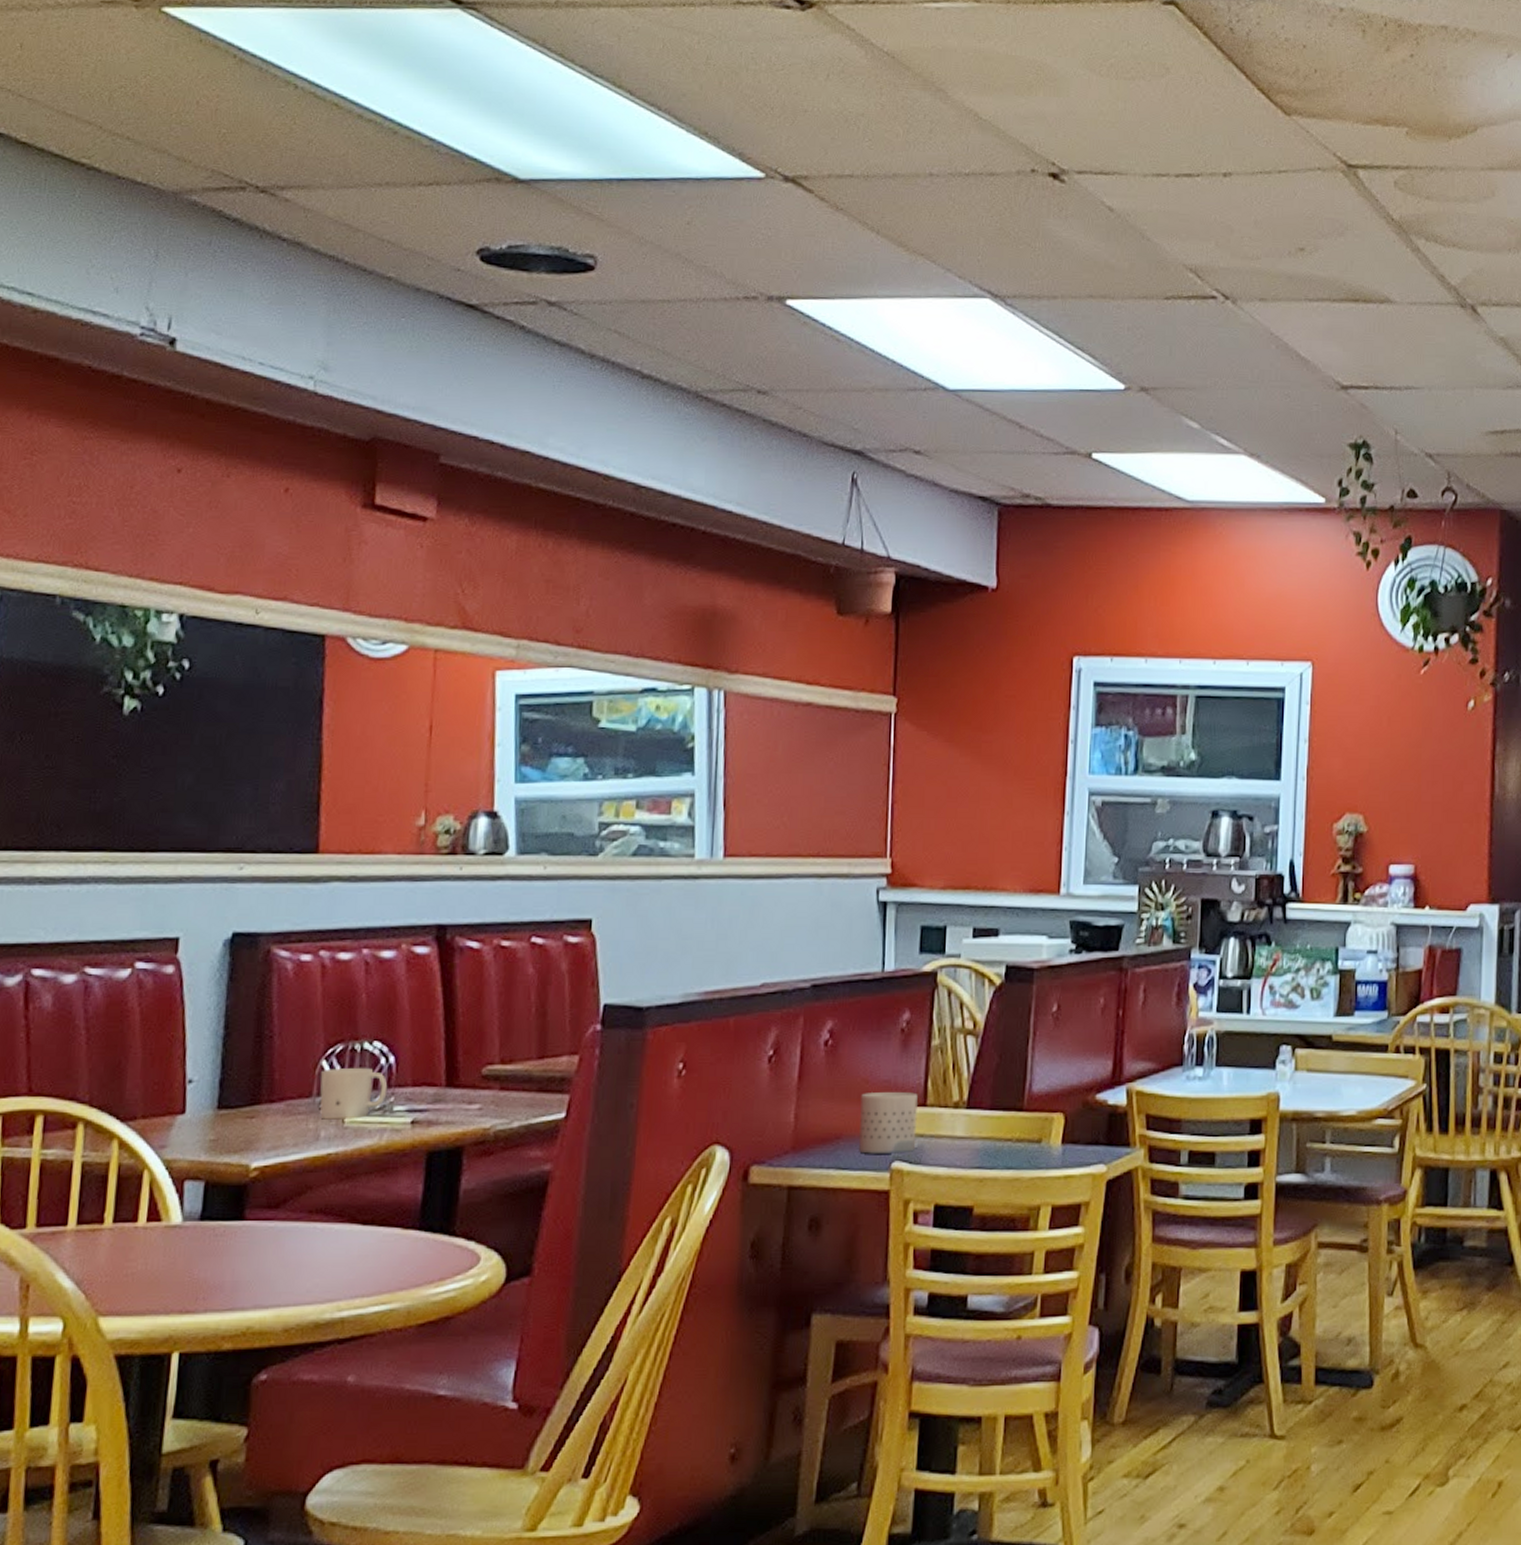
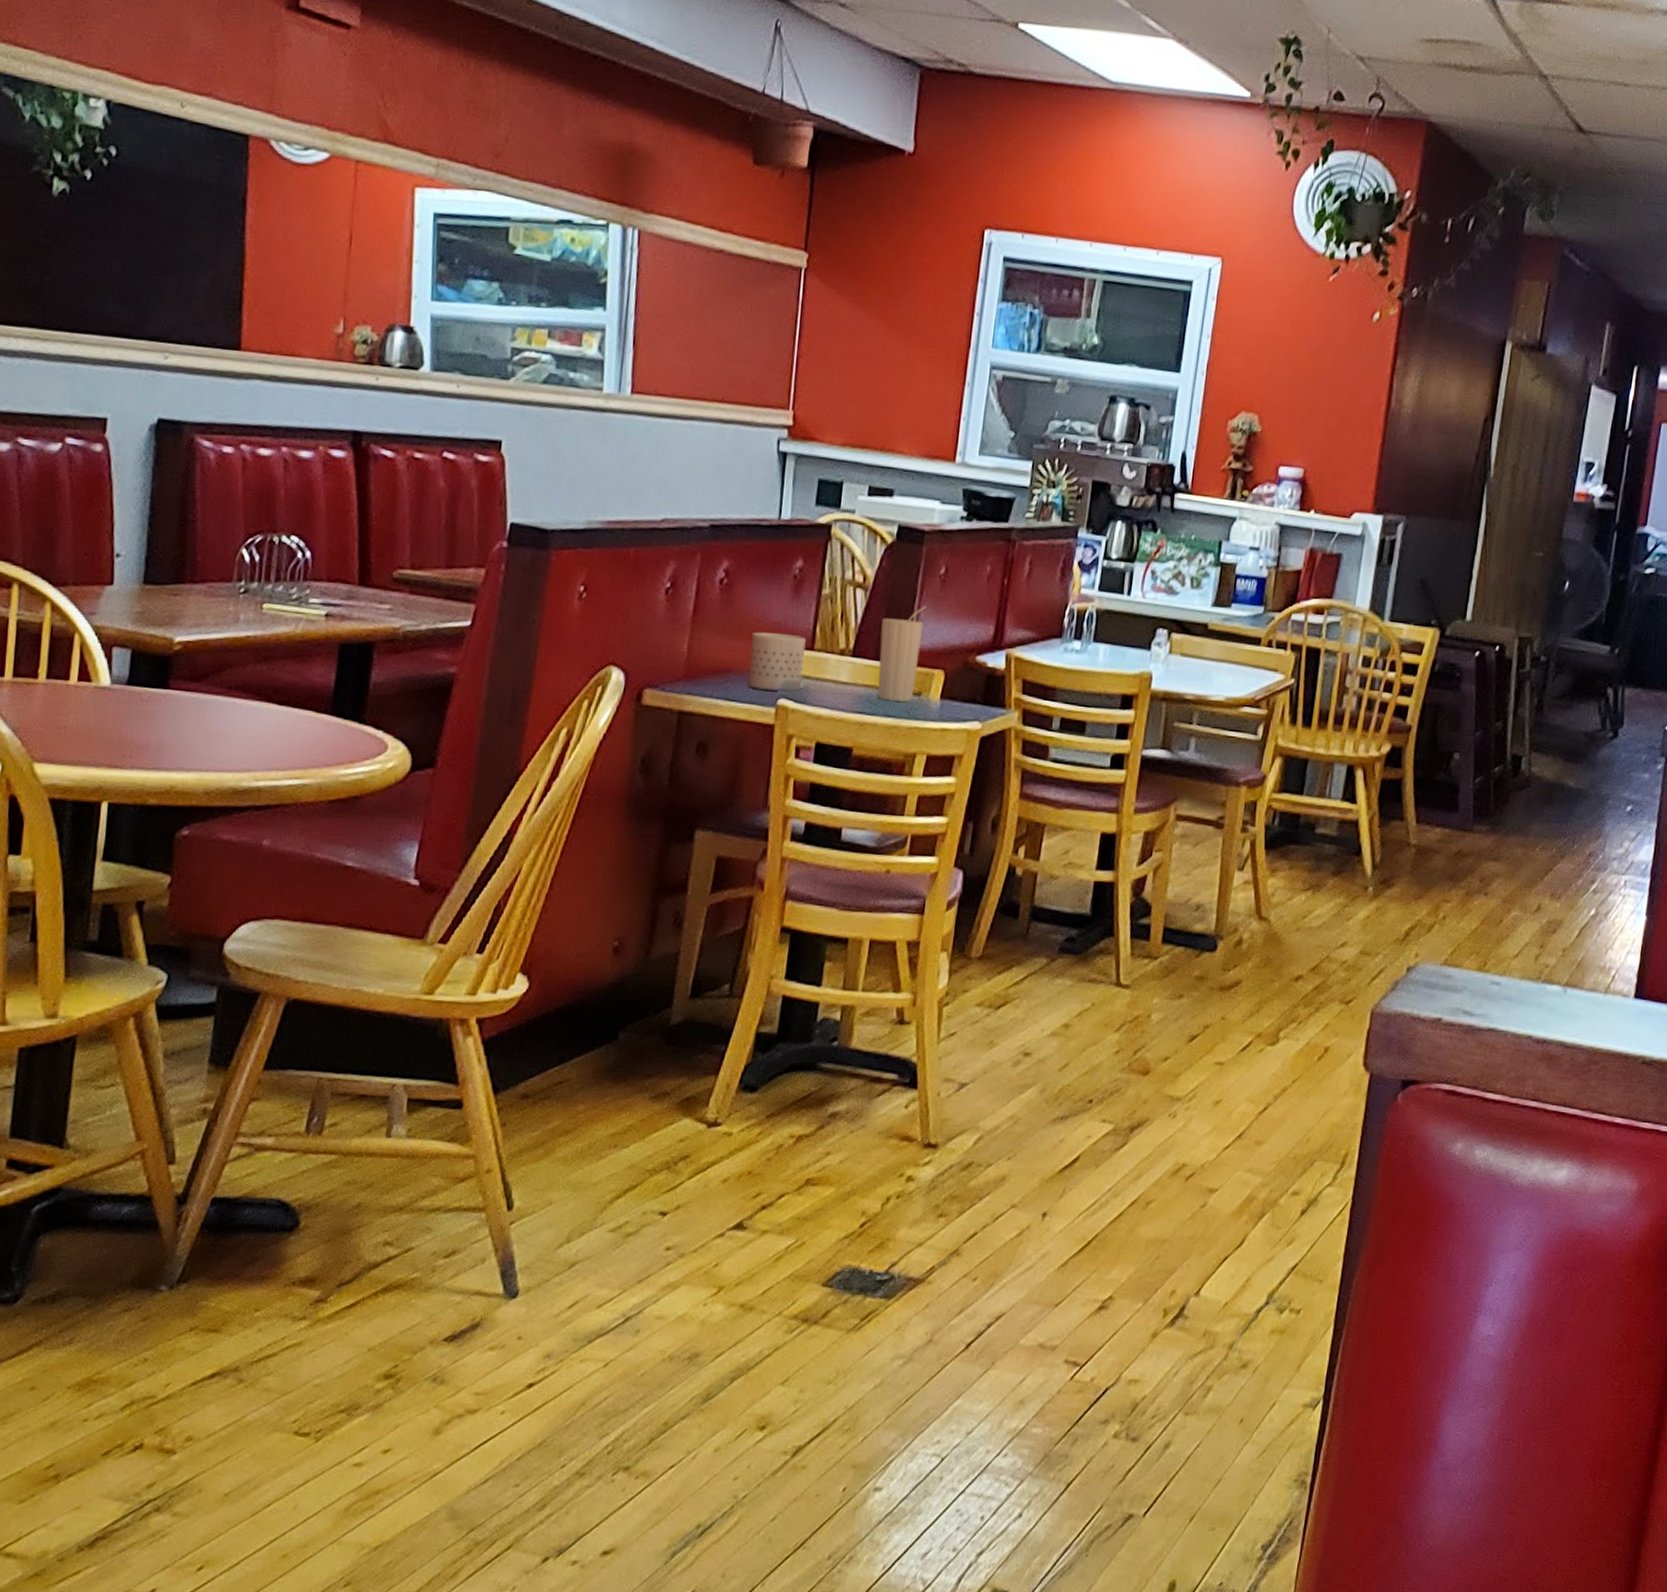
mug: present [319,1067,388,1120] -> none [239,557,304,607]
cup: none [995,1047,1041,1153] -> present [877,606,927,703]

